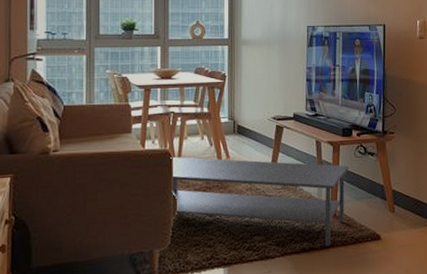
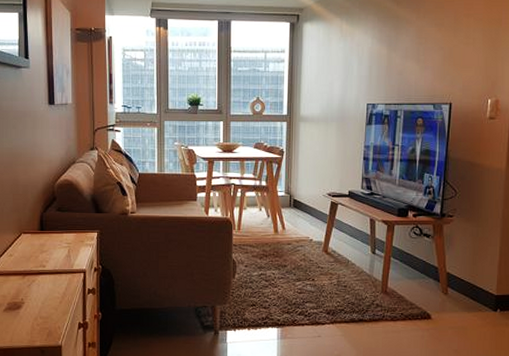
coffee table: present [170,156,349,247] -> none [231,224,402,320]

